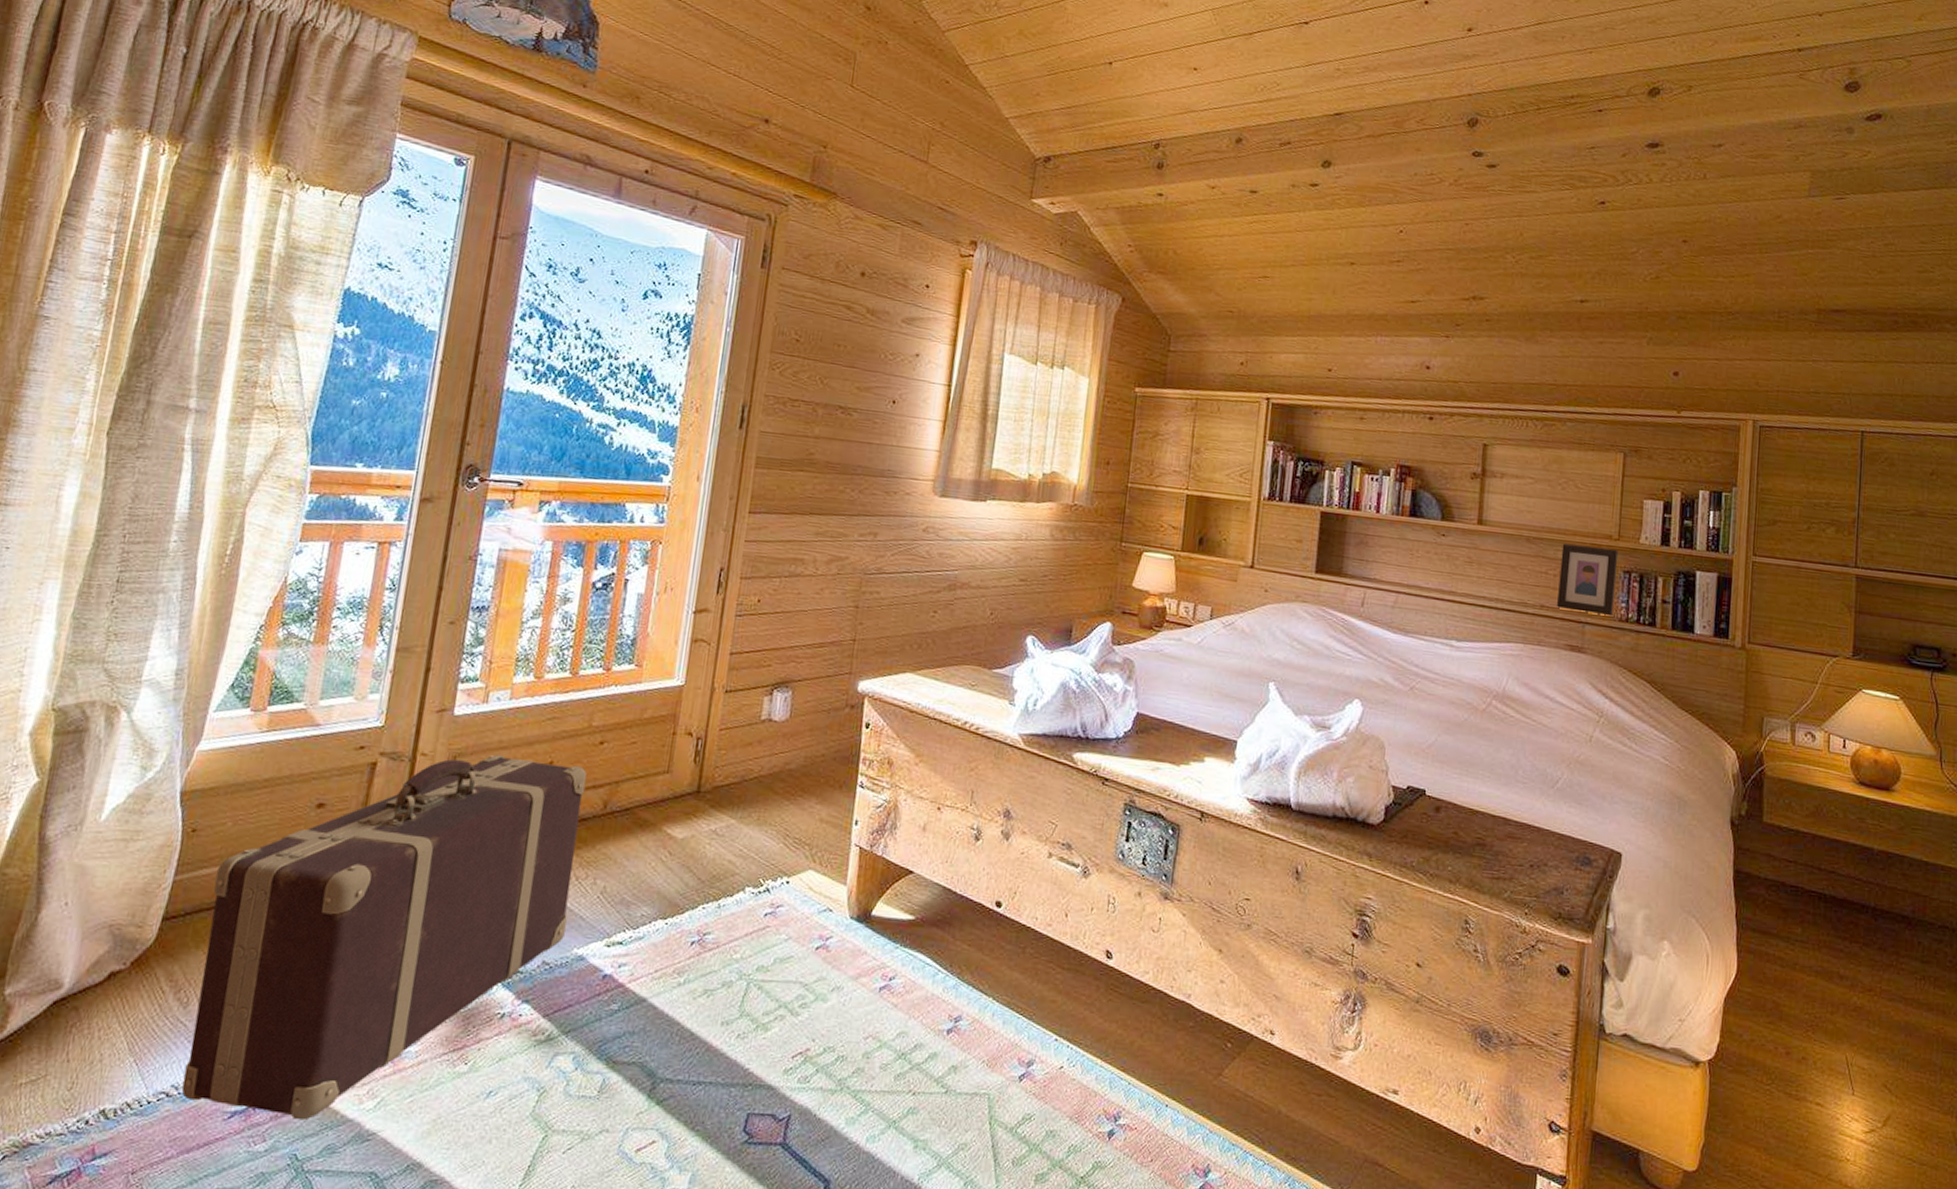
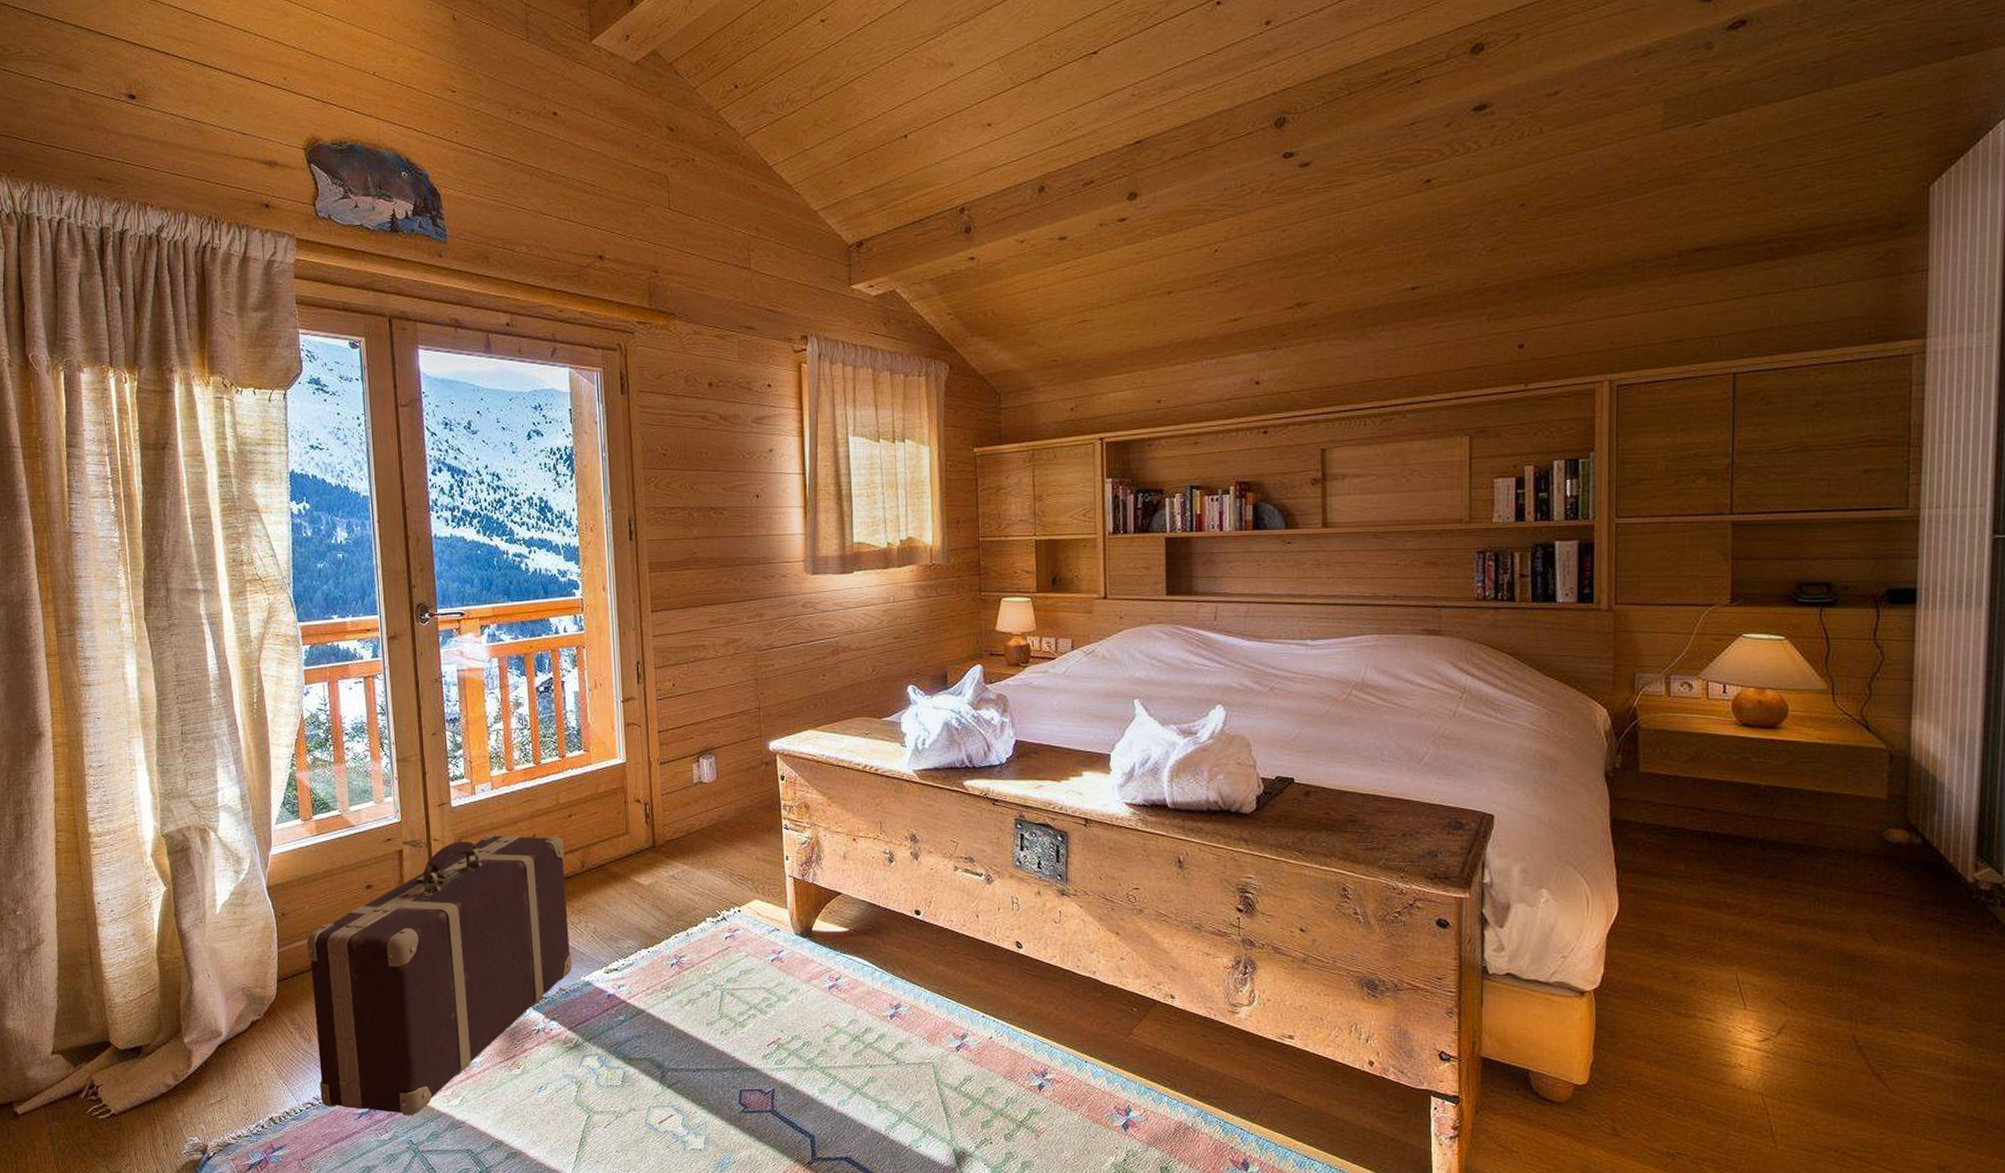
picture frame: present [1557,544,1619,617] -> none [1410,531,1471,597]

